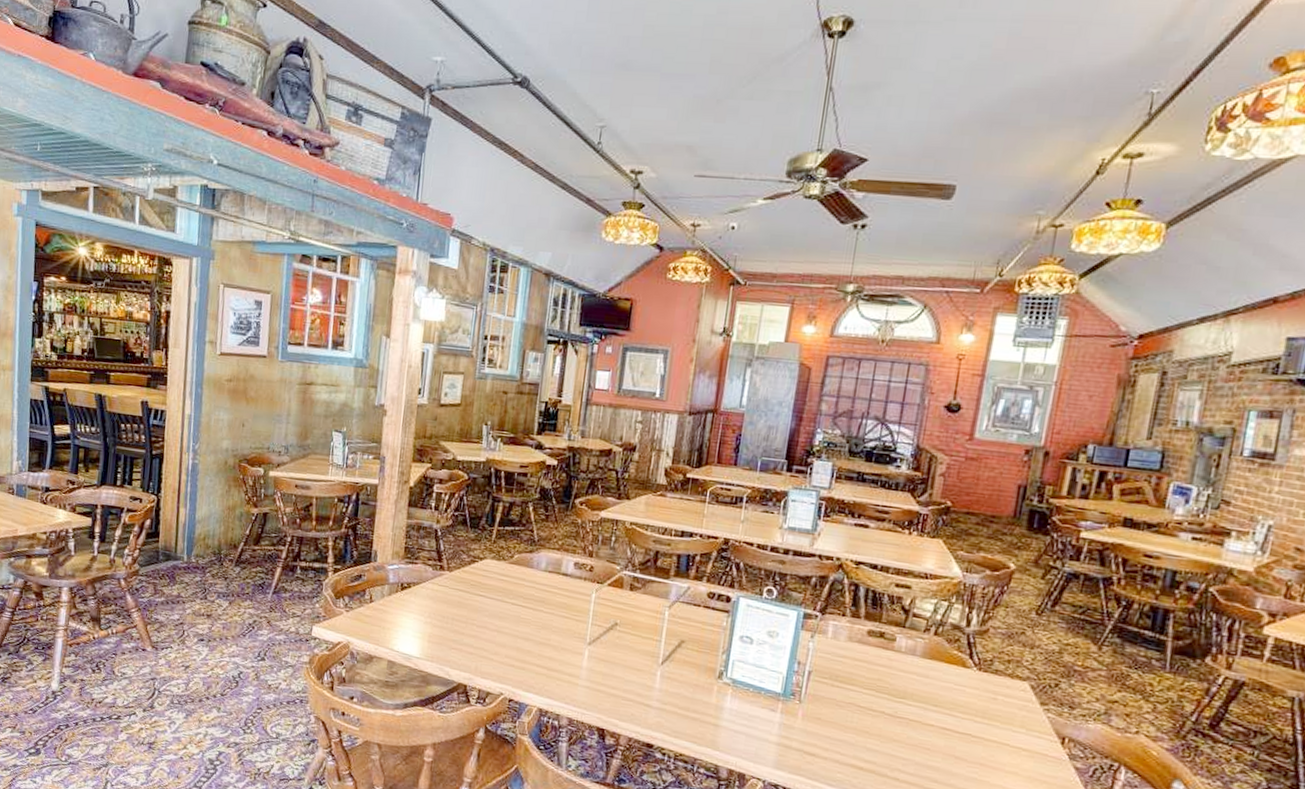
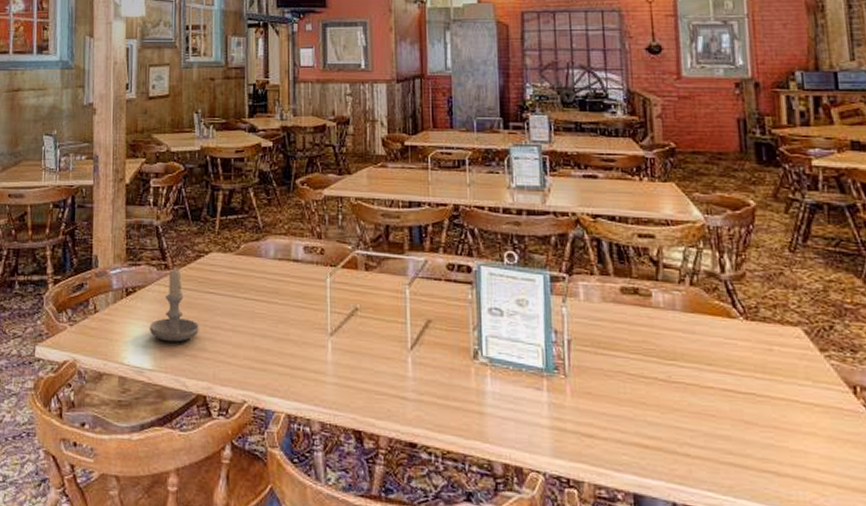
candle: none [419,567,467,636] -> present [149,266,199,342]

